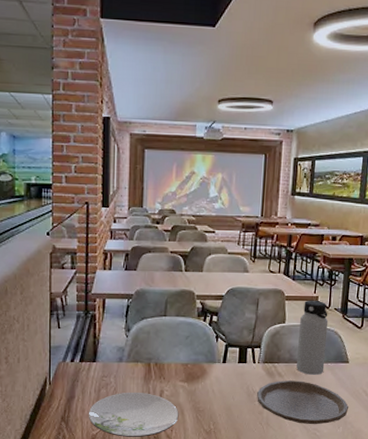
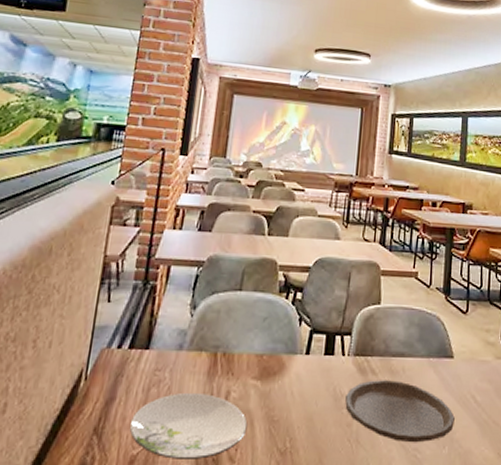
water bottle: present [296,300,329,375] -> none [393,276,430,373]

